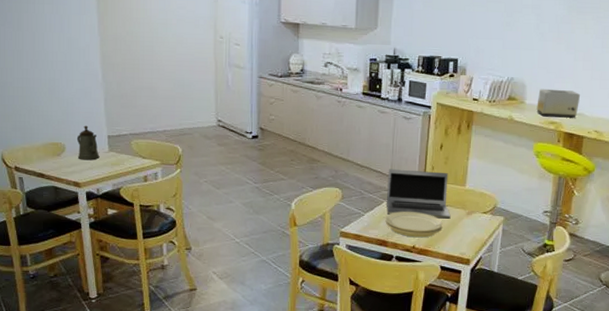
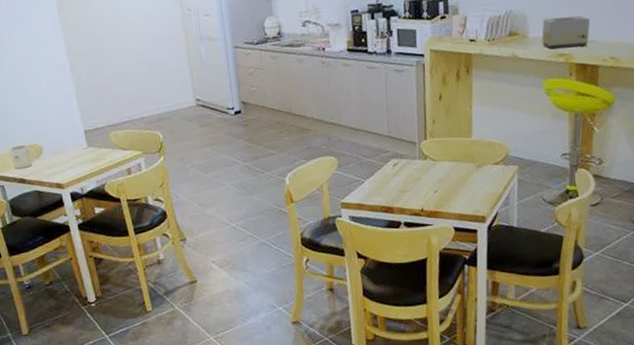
mug: none [33,142,59,163] -> present [10,145,38,169]
coffee pot: present [76,125,100,160] -> none [52,122,79,160]
plate: present [385,211,443,238] -> none [388,171,452,200]
laptop: present [386,169,451,219] -> none [385,125,459,178]

